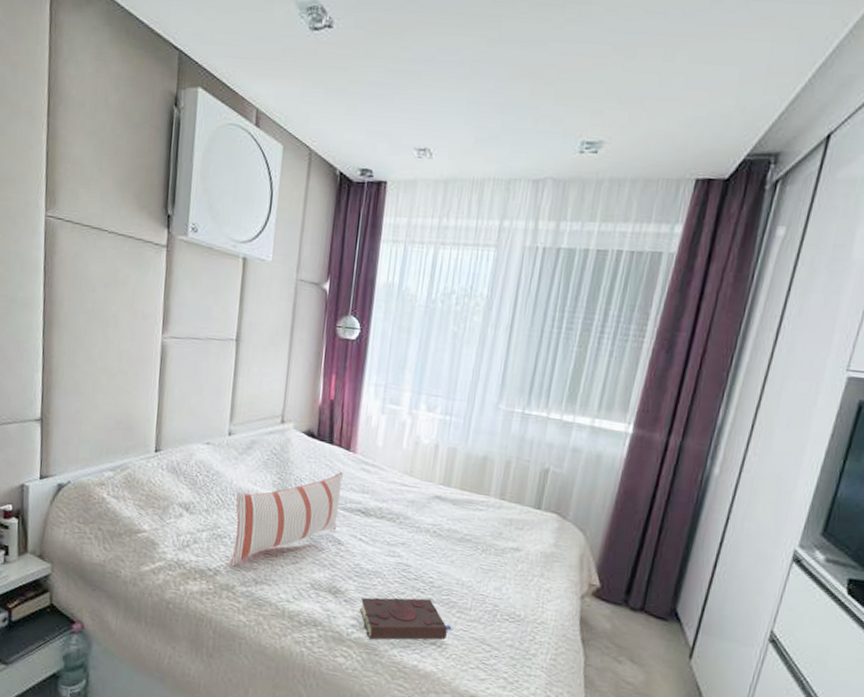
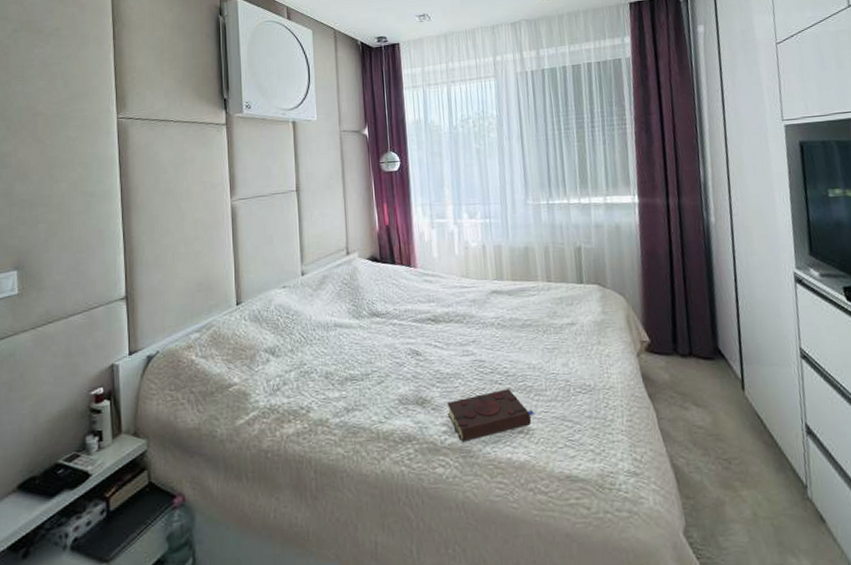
pillow: present [230,472,343,567] -> none [317,288,413,400]

